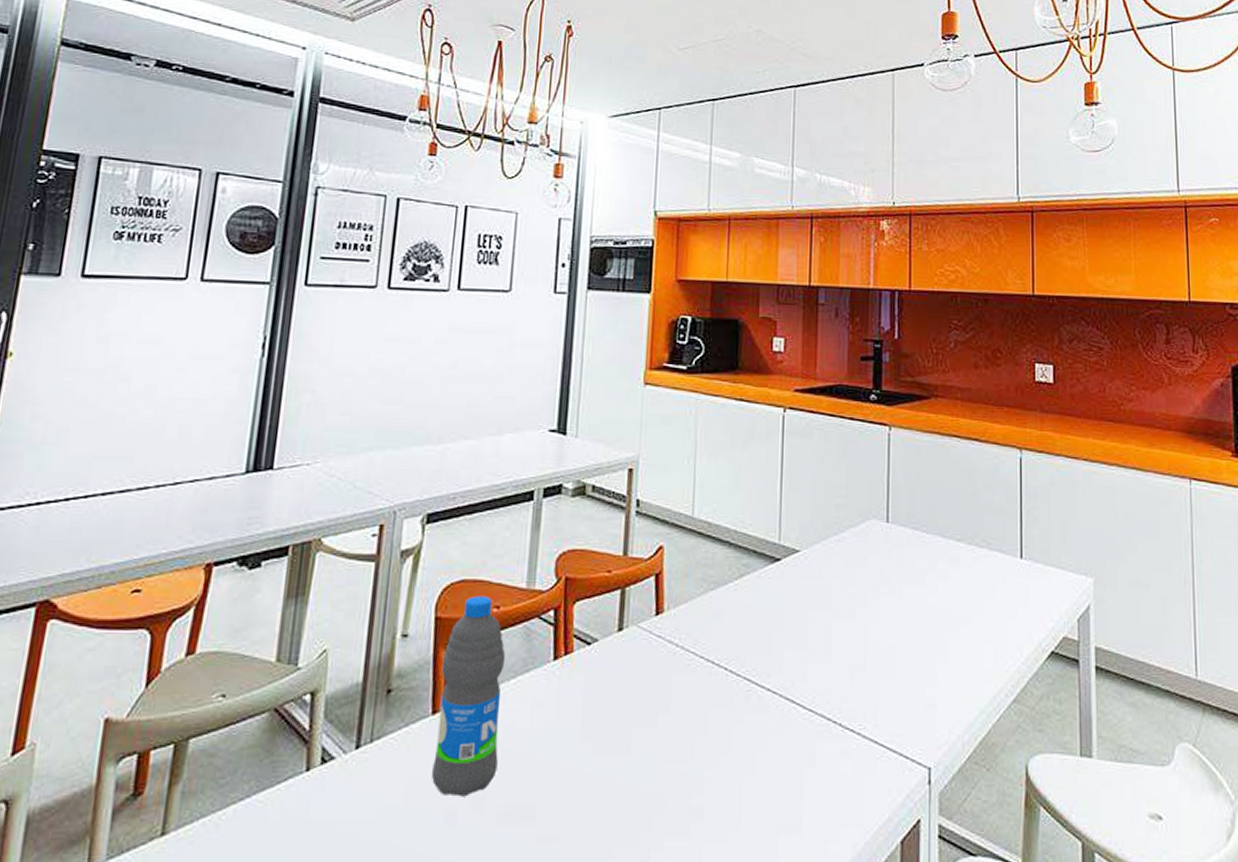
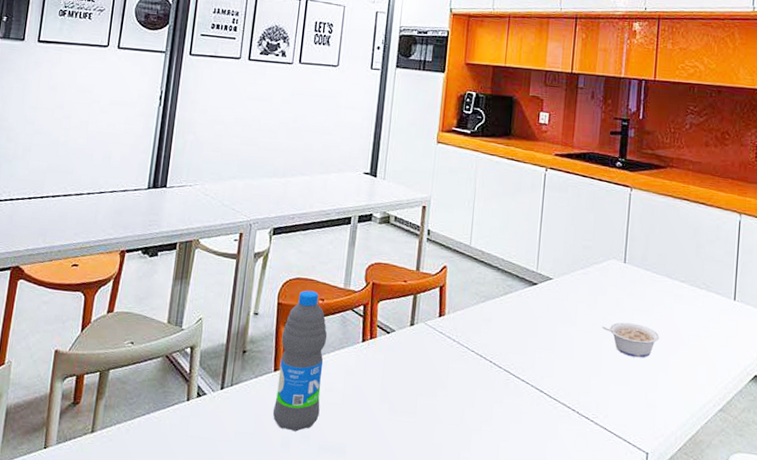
legume: none [864,599,936,644] -> present [602,322,660,358]

